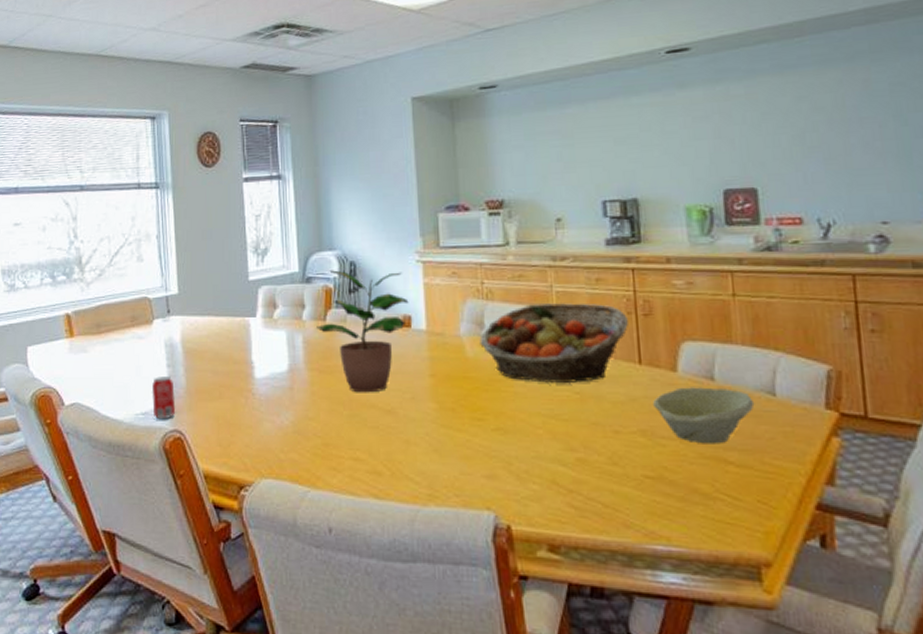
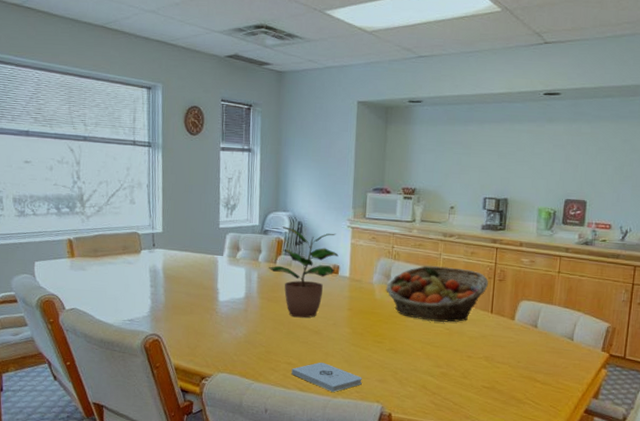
beverage can: present [151,376,176,420] -> none [136,294,156,326]
notepad: none [360,454,462,497] -> present [291,362,362,392]
bowl: present [653,387,755,444] -> none [496,330,560,369]

